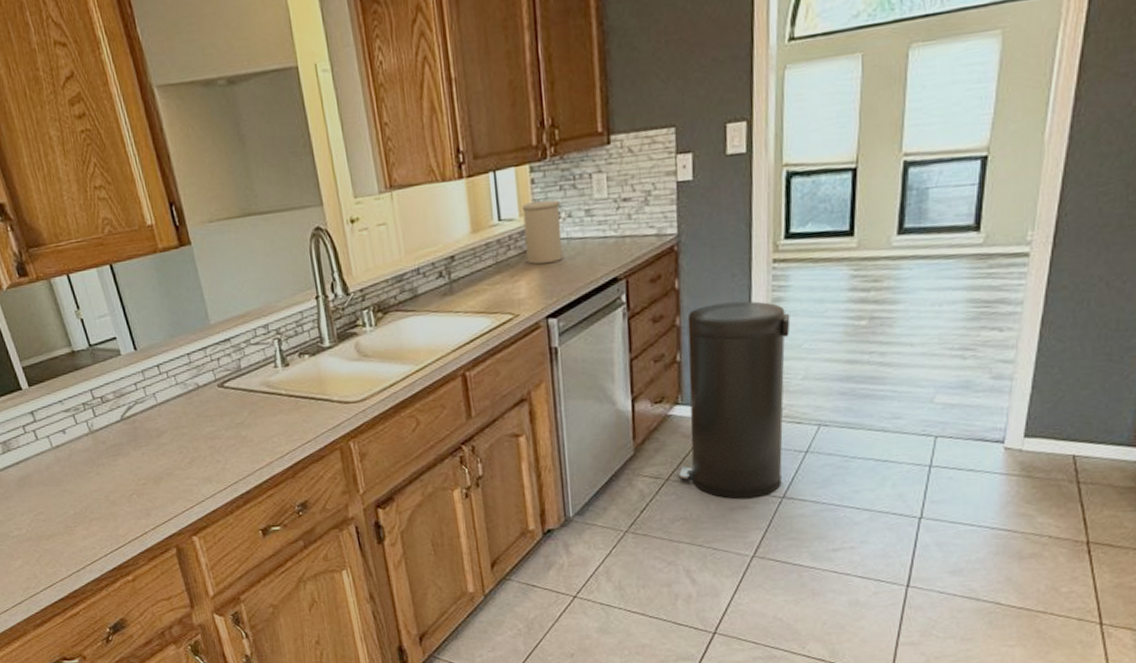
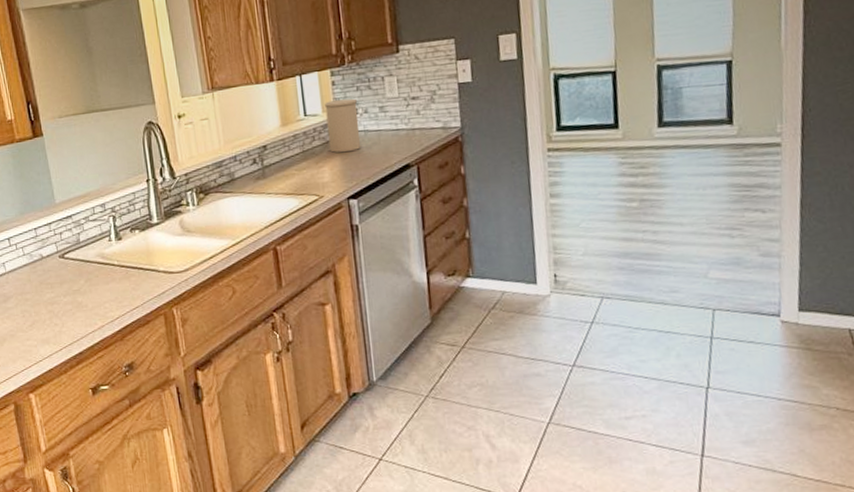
pedal bin: present [677,301,791,500] -> none [472,185,571,367]

